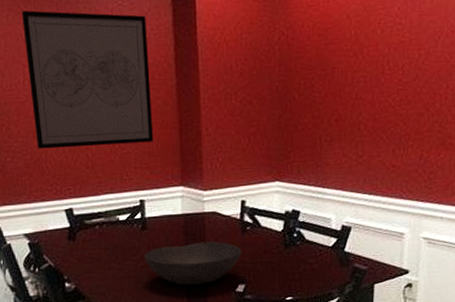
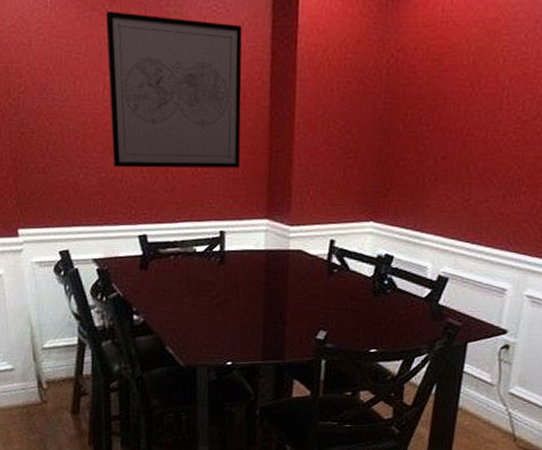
bowl: present [144,241,242,285] -> none [220,282,326,328]

